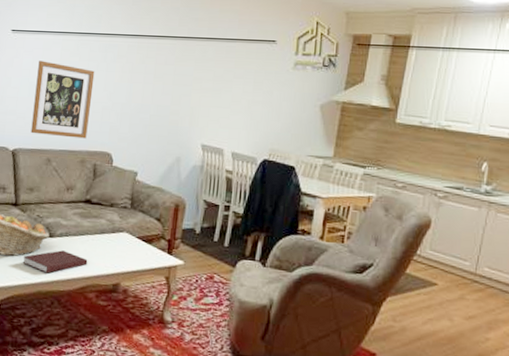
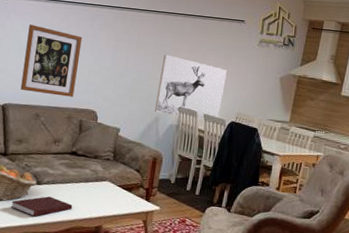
wall art: none [175,85,257,158] -> present [154,54,227,119]

